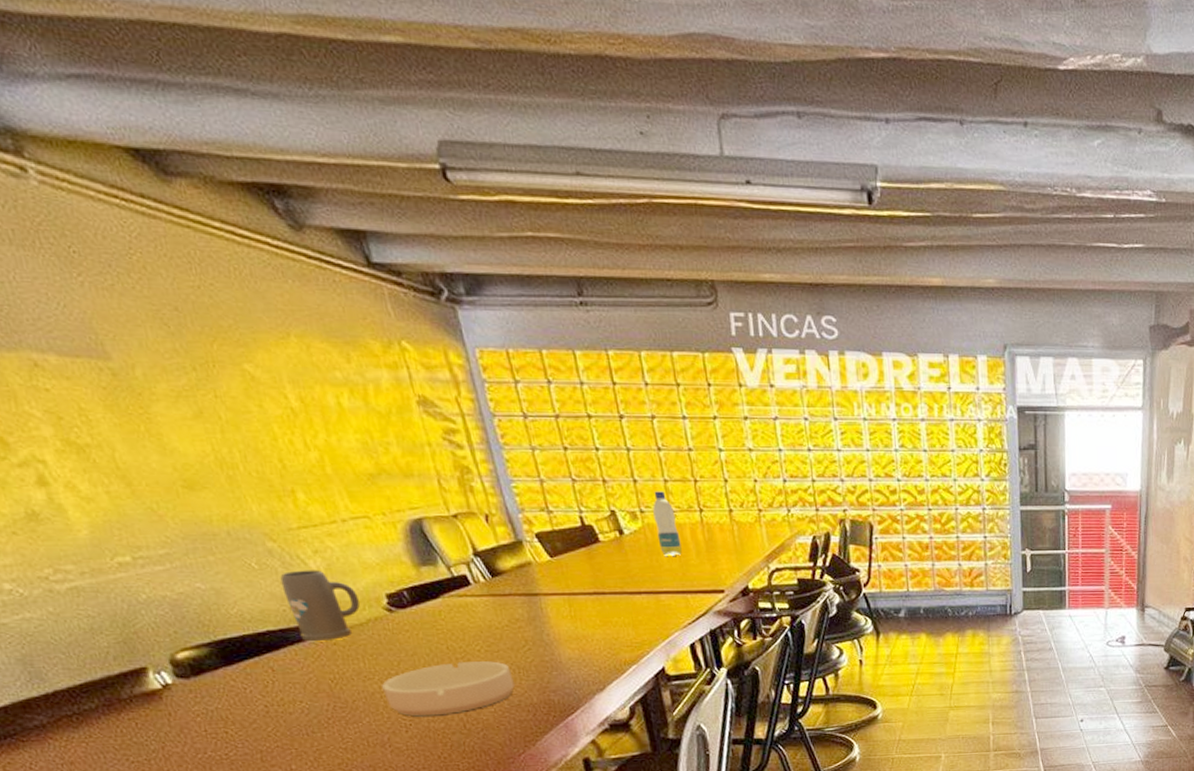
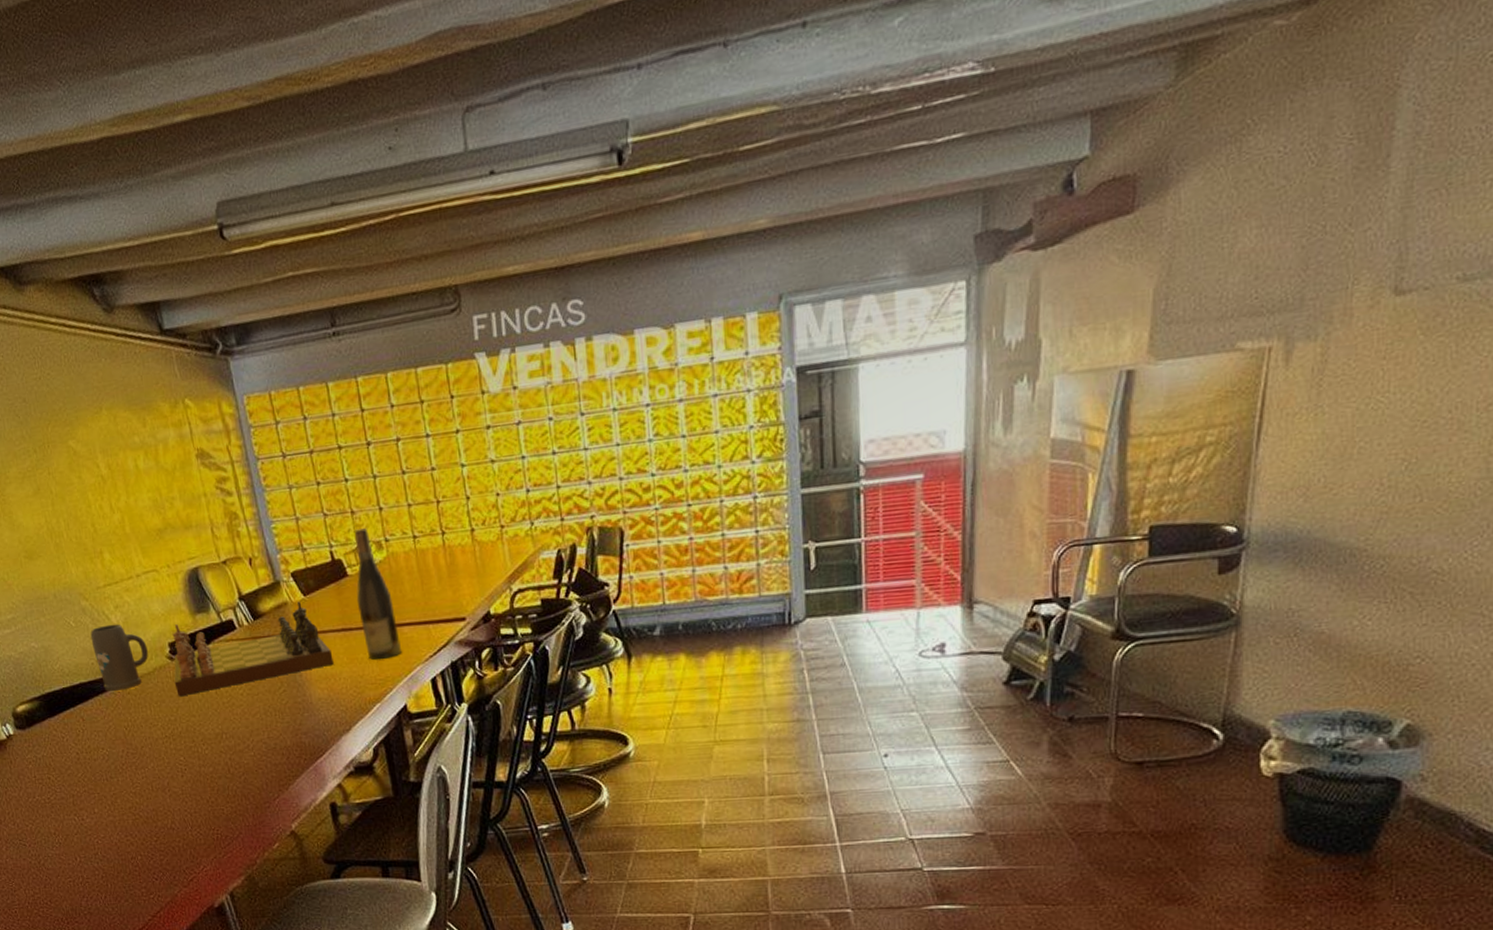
ashtray: present [382,661,515,717] -> none [164,704,271,761]
chess set: none [391,562,585,651] -> present [172,601,334,697]
wine bottle: none [606,498,660,625] -> present [354,528,402,660]
bottle: present [653,491,682,557] -> none [397,516,424,586]

